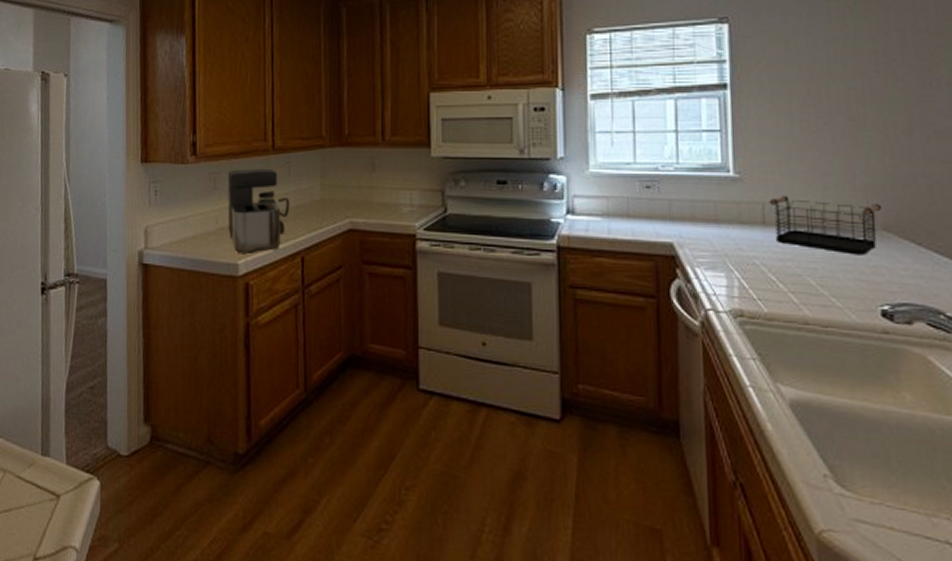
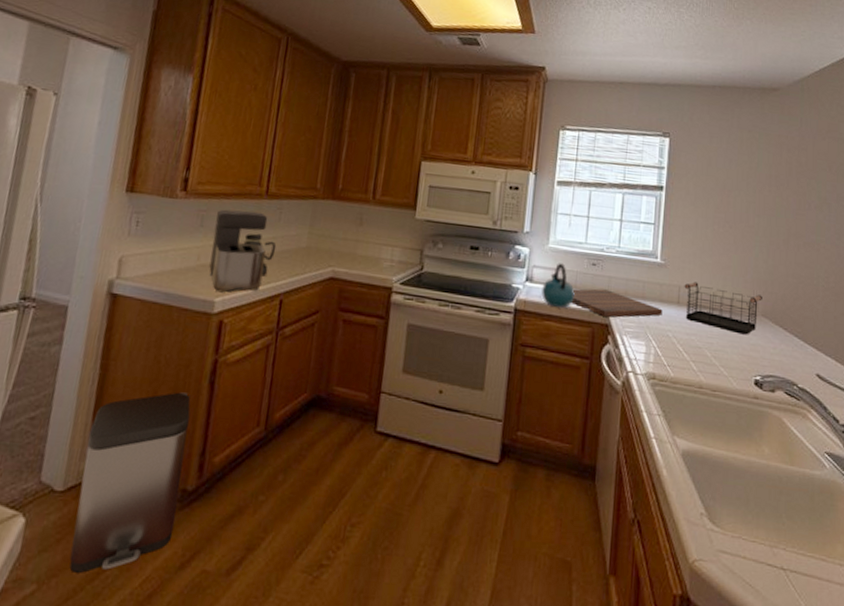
pedal bin: none [142,357,232,533] -> present [69,392,191,573]
kettle: none [587,189,628,240] -> present [541,263,575,308]
cutting board: none [625,215,744,248] -> present [571,288,663,318]

